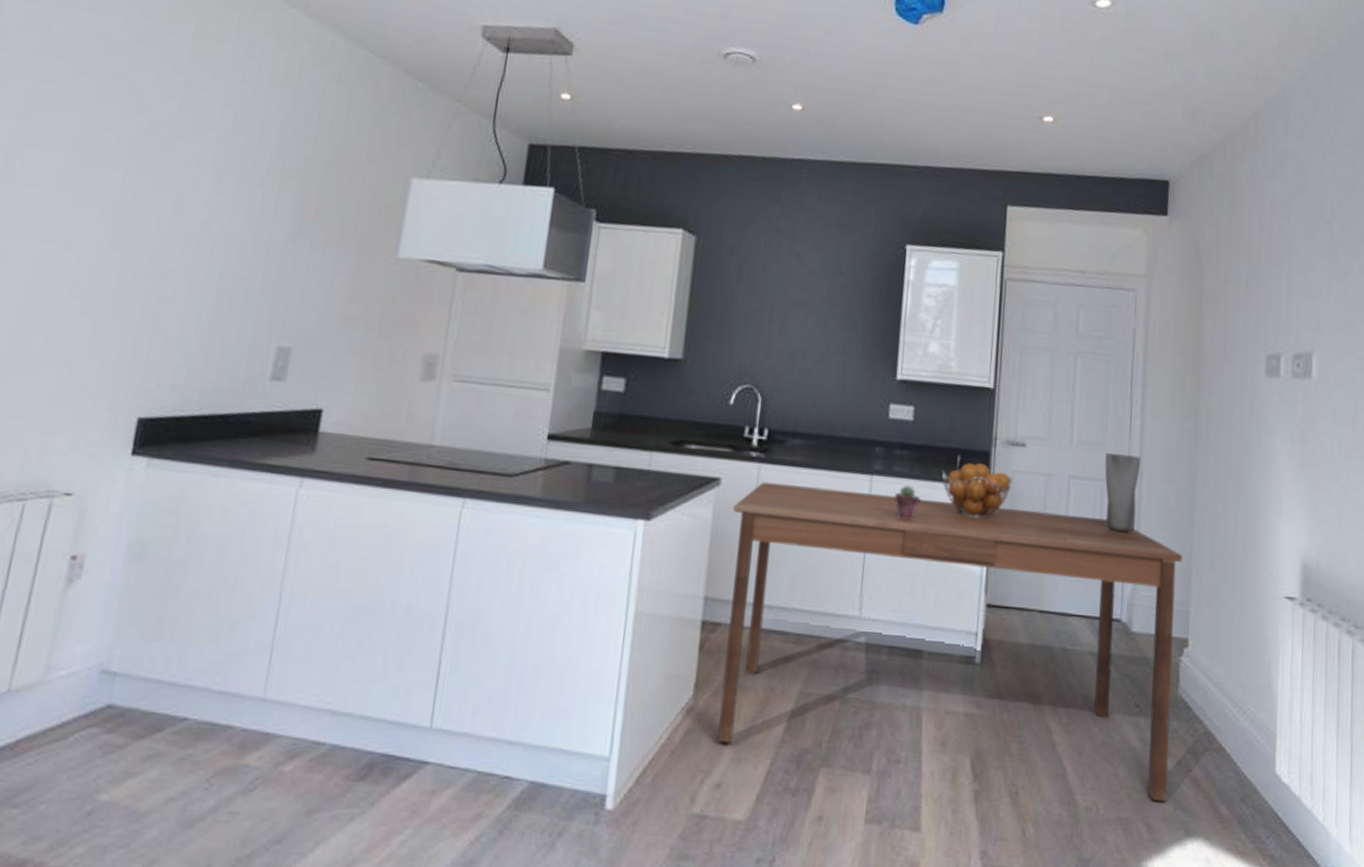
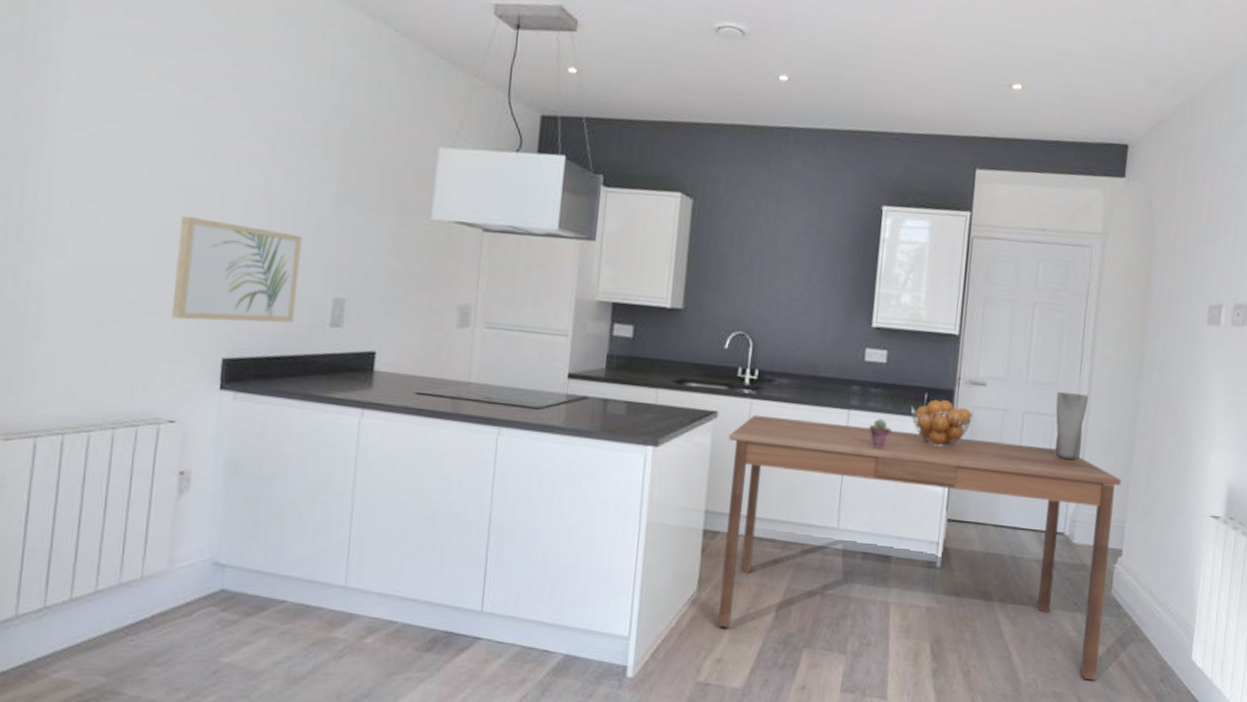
wall art: none [82,253,246,376] -> present [172,216,302,323]

